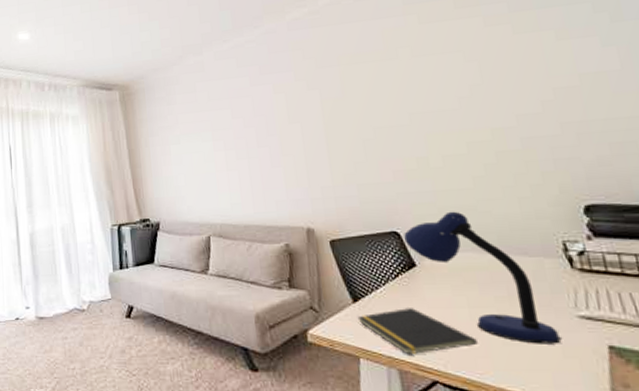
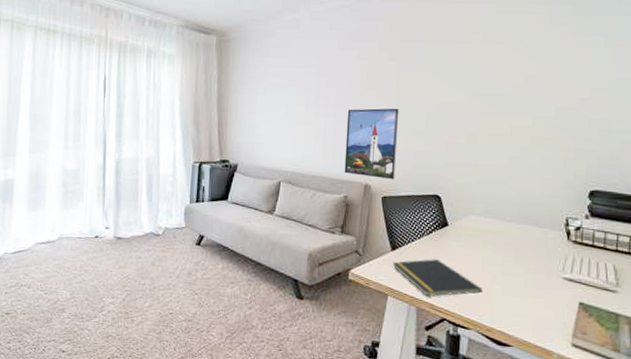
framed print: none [272,139,340,220] -> present [344,108,399,180]
desk lamp: present [404,211,562,344] -> none [443,183,546,298]

